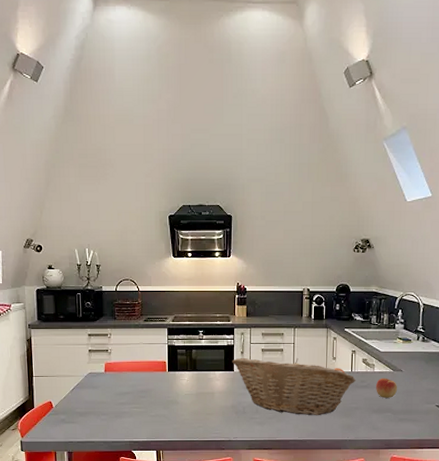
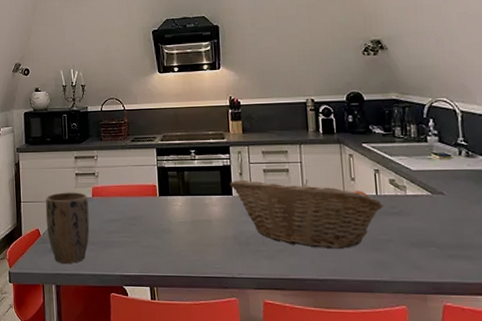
plant pot: none [58,367,102,432] -> present [45,192,90,263]
apple: present [376,378,398,398] -> none [411,202,441,228]

